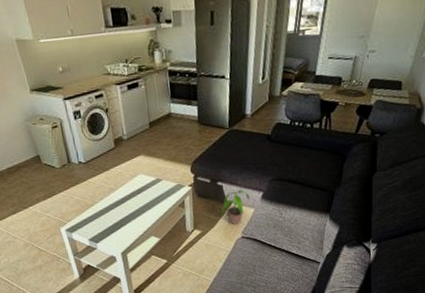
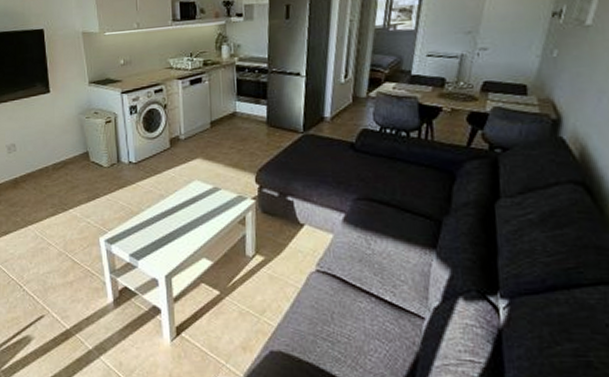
potted plant: present [220,189,249,225] -> none [290,208,327,254]

